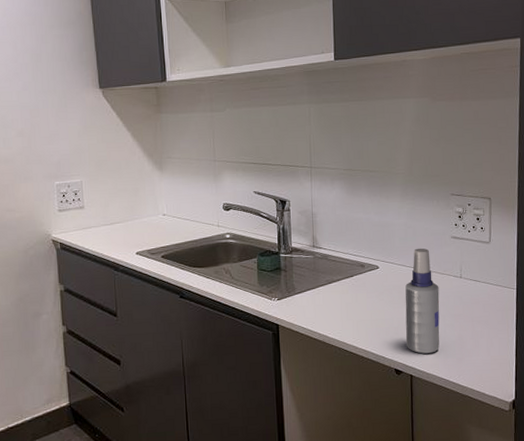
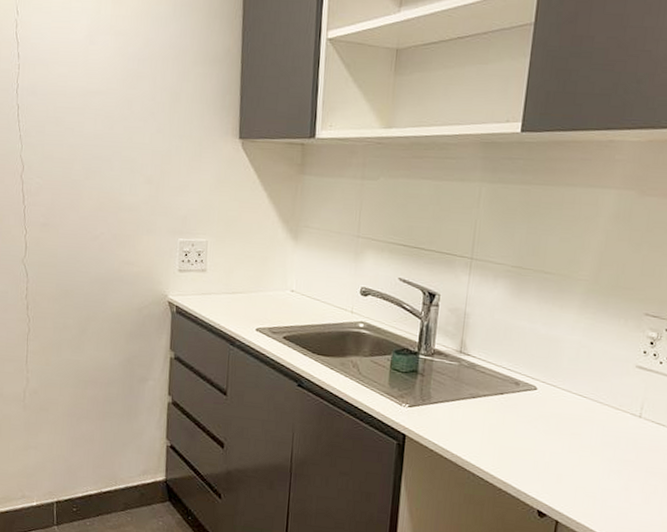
spray bottle: present [405,248,440,354] -> none [556,373,610,500]

